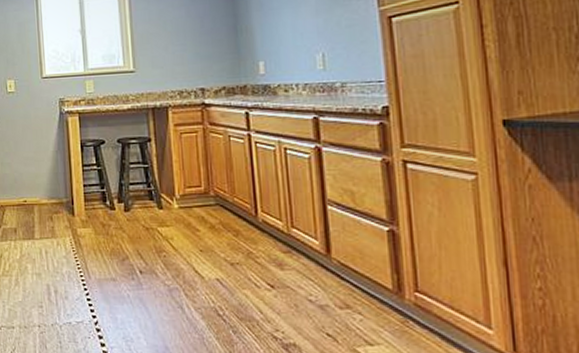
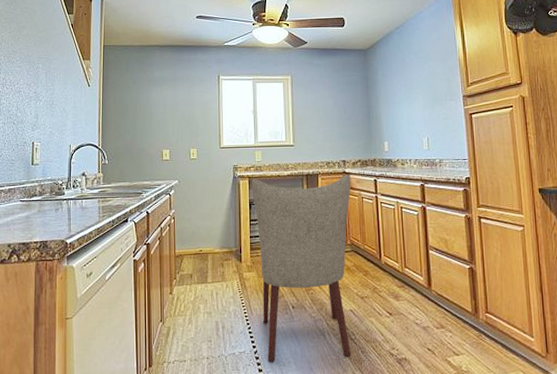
chair: none [83,106,220,337] -> present [252,174,352,362]

